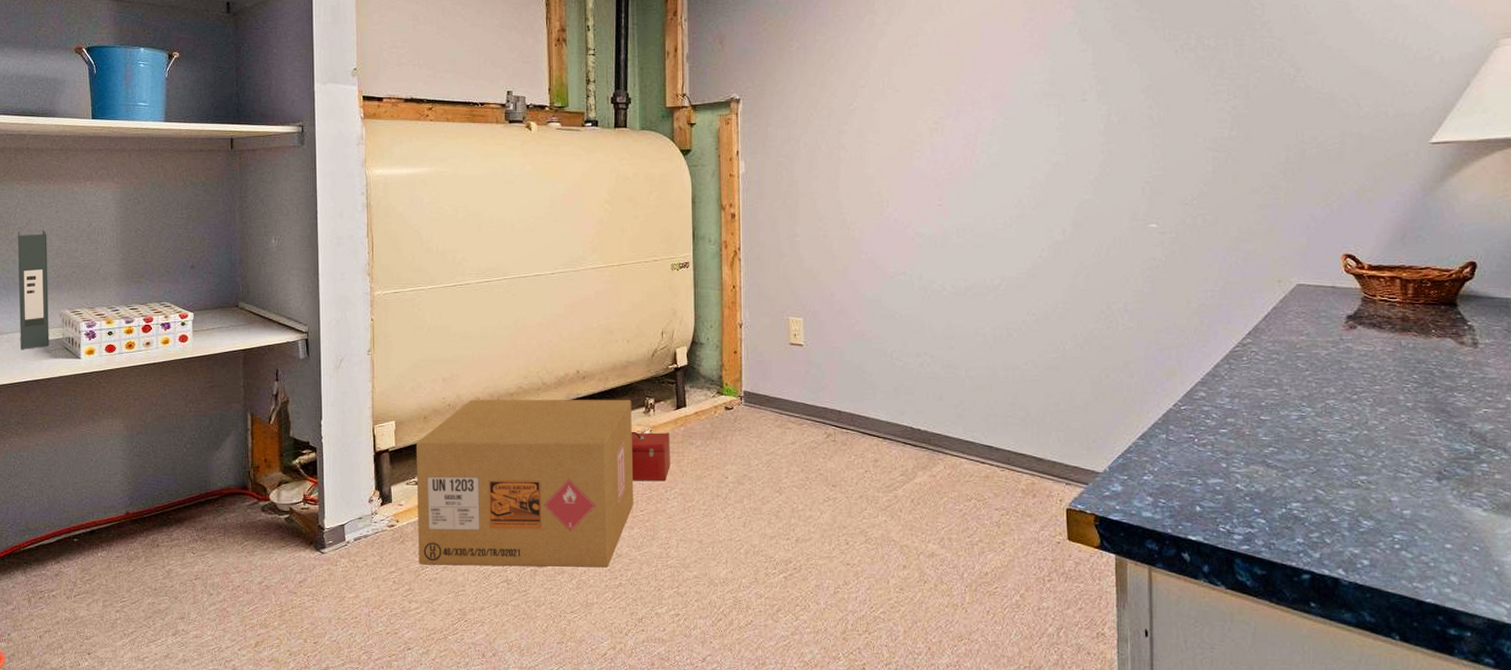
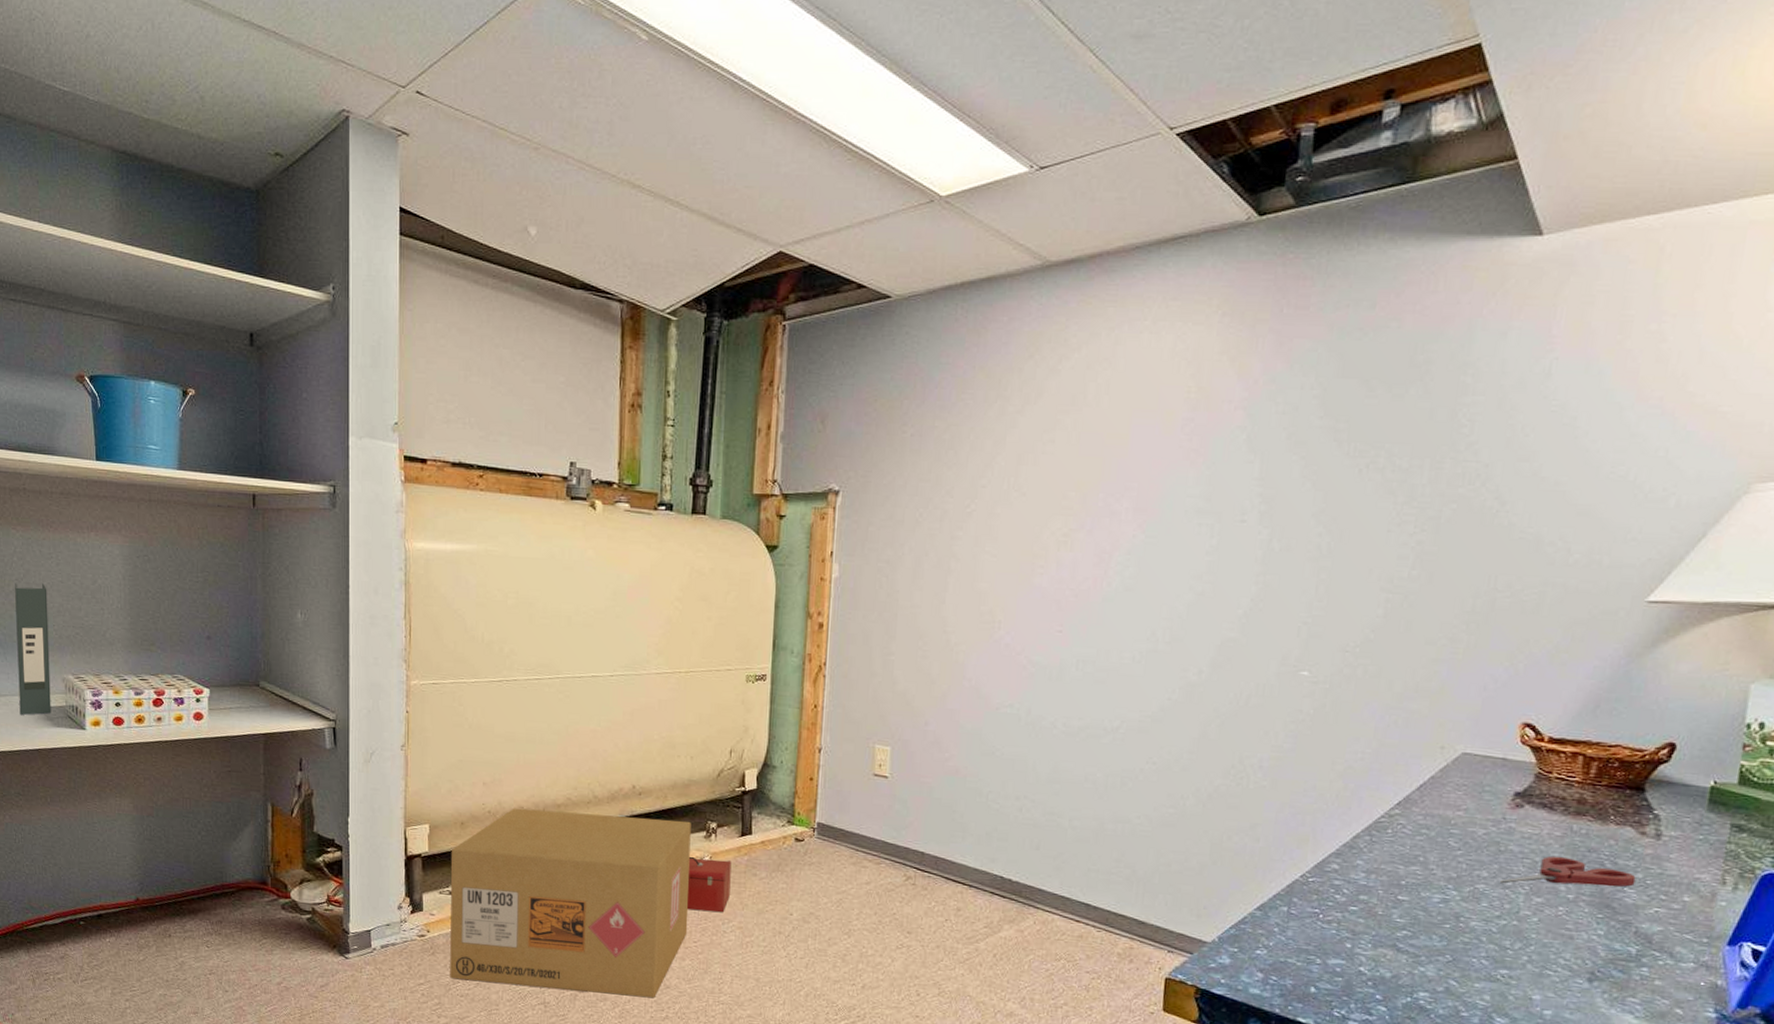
scissors: none [1346,369,1463,398] -> present [1499,856,1636,888]

